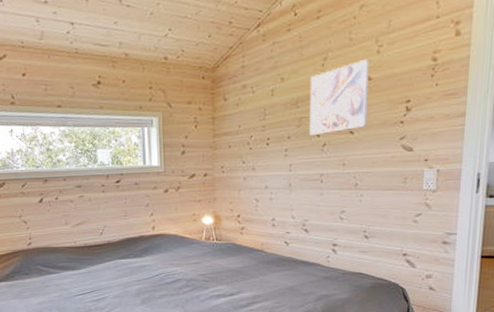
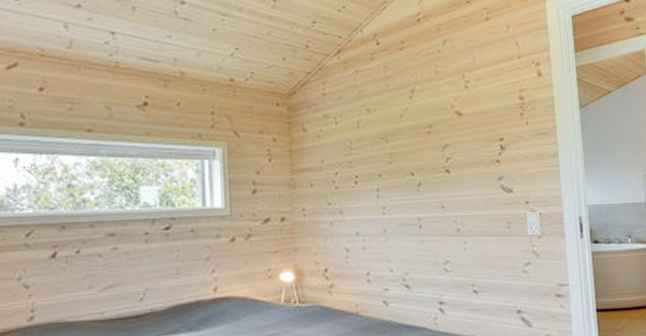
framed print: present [309,59,369,136] -> none [398,94,463,174]

